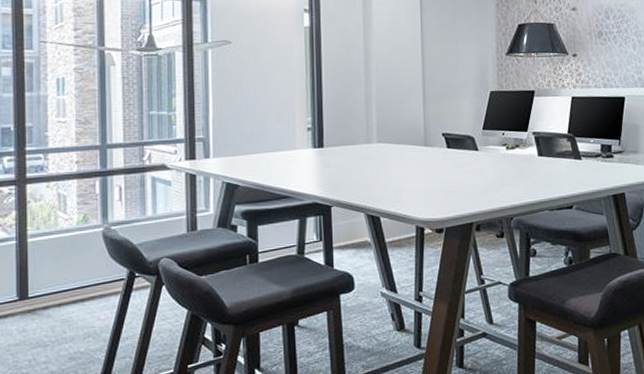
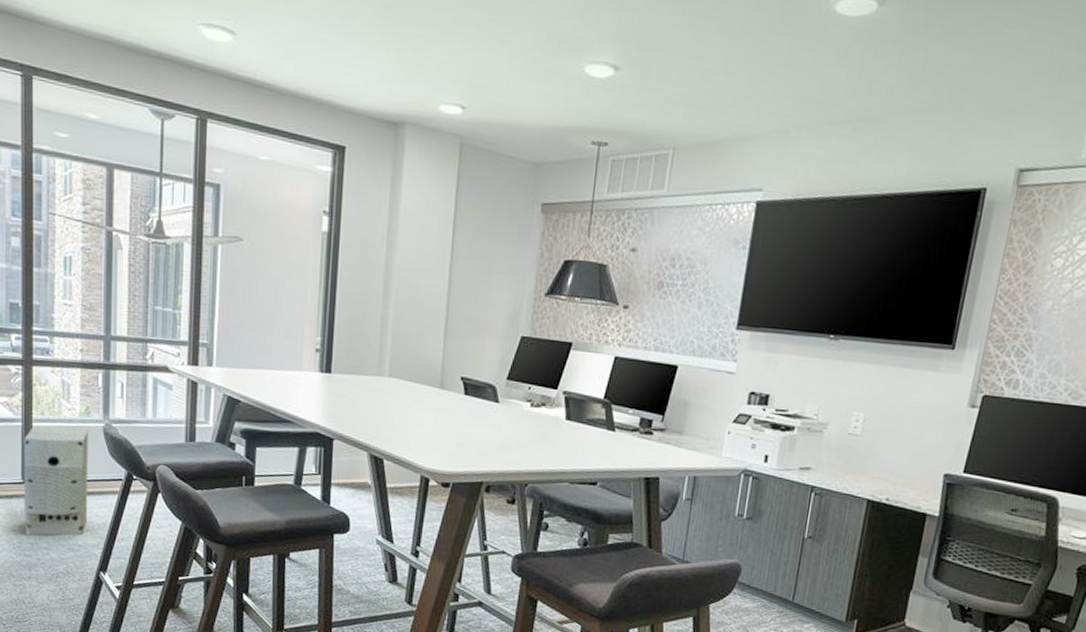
air purifier: none [18,236,89,353] -> present [23,427,89,536]

